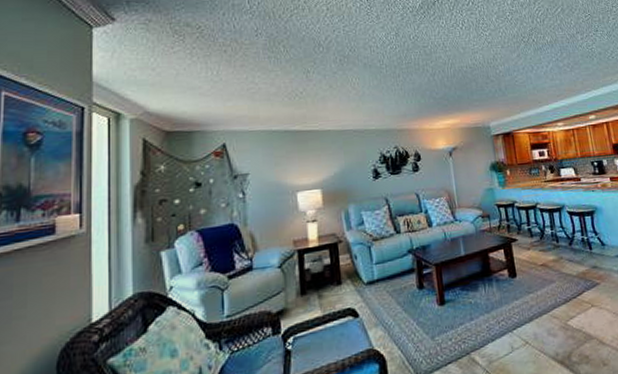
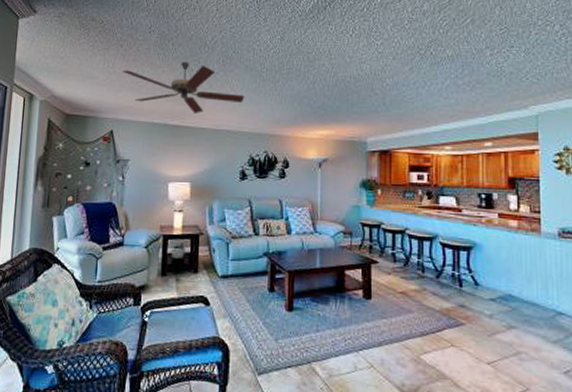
ceiling fan: none [230,63,368,117] -> present [123,62,245,114]

